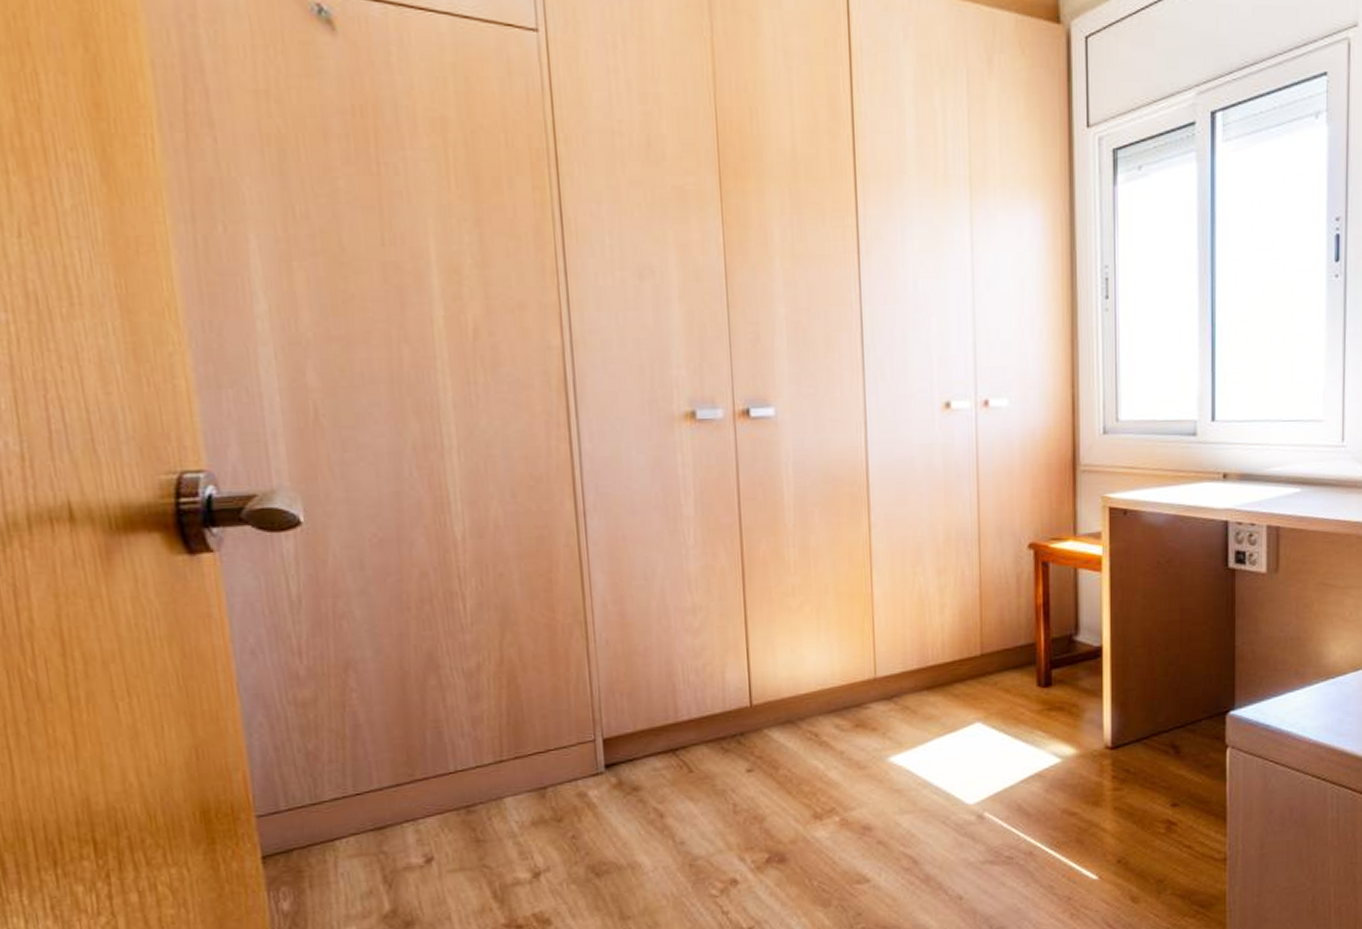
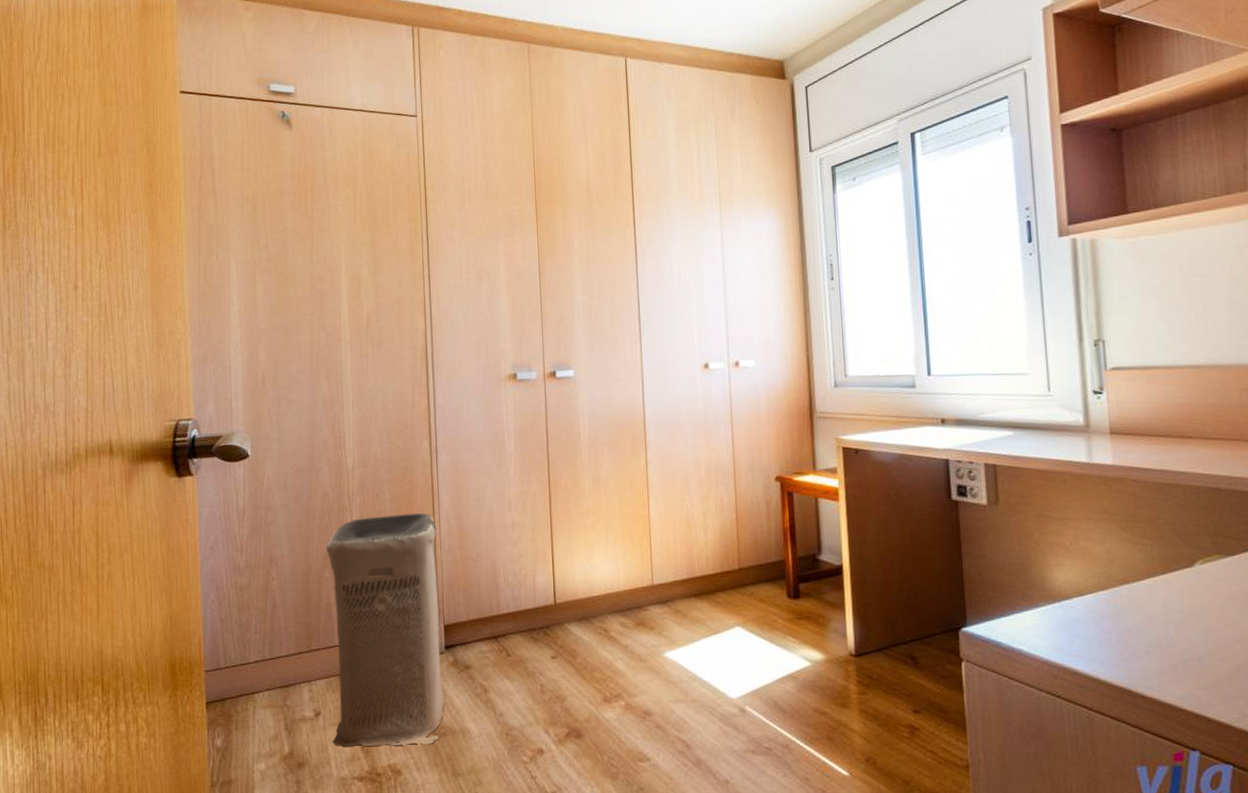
laundry basket: none [429,596,608,897] -> present [326,512,446,747]

